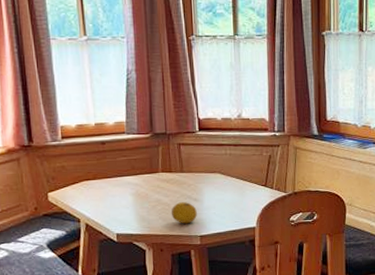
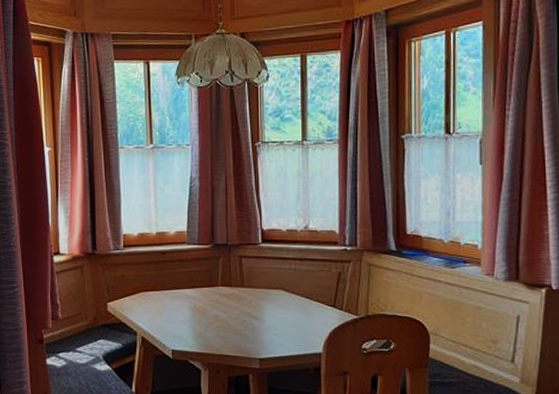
fruit: present [171,202,197,224] -> none [229,320,257,344]

